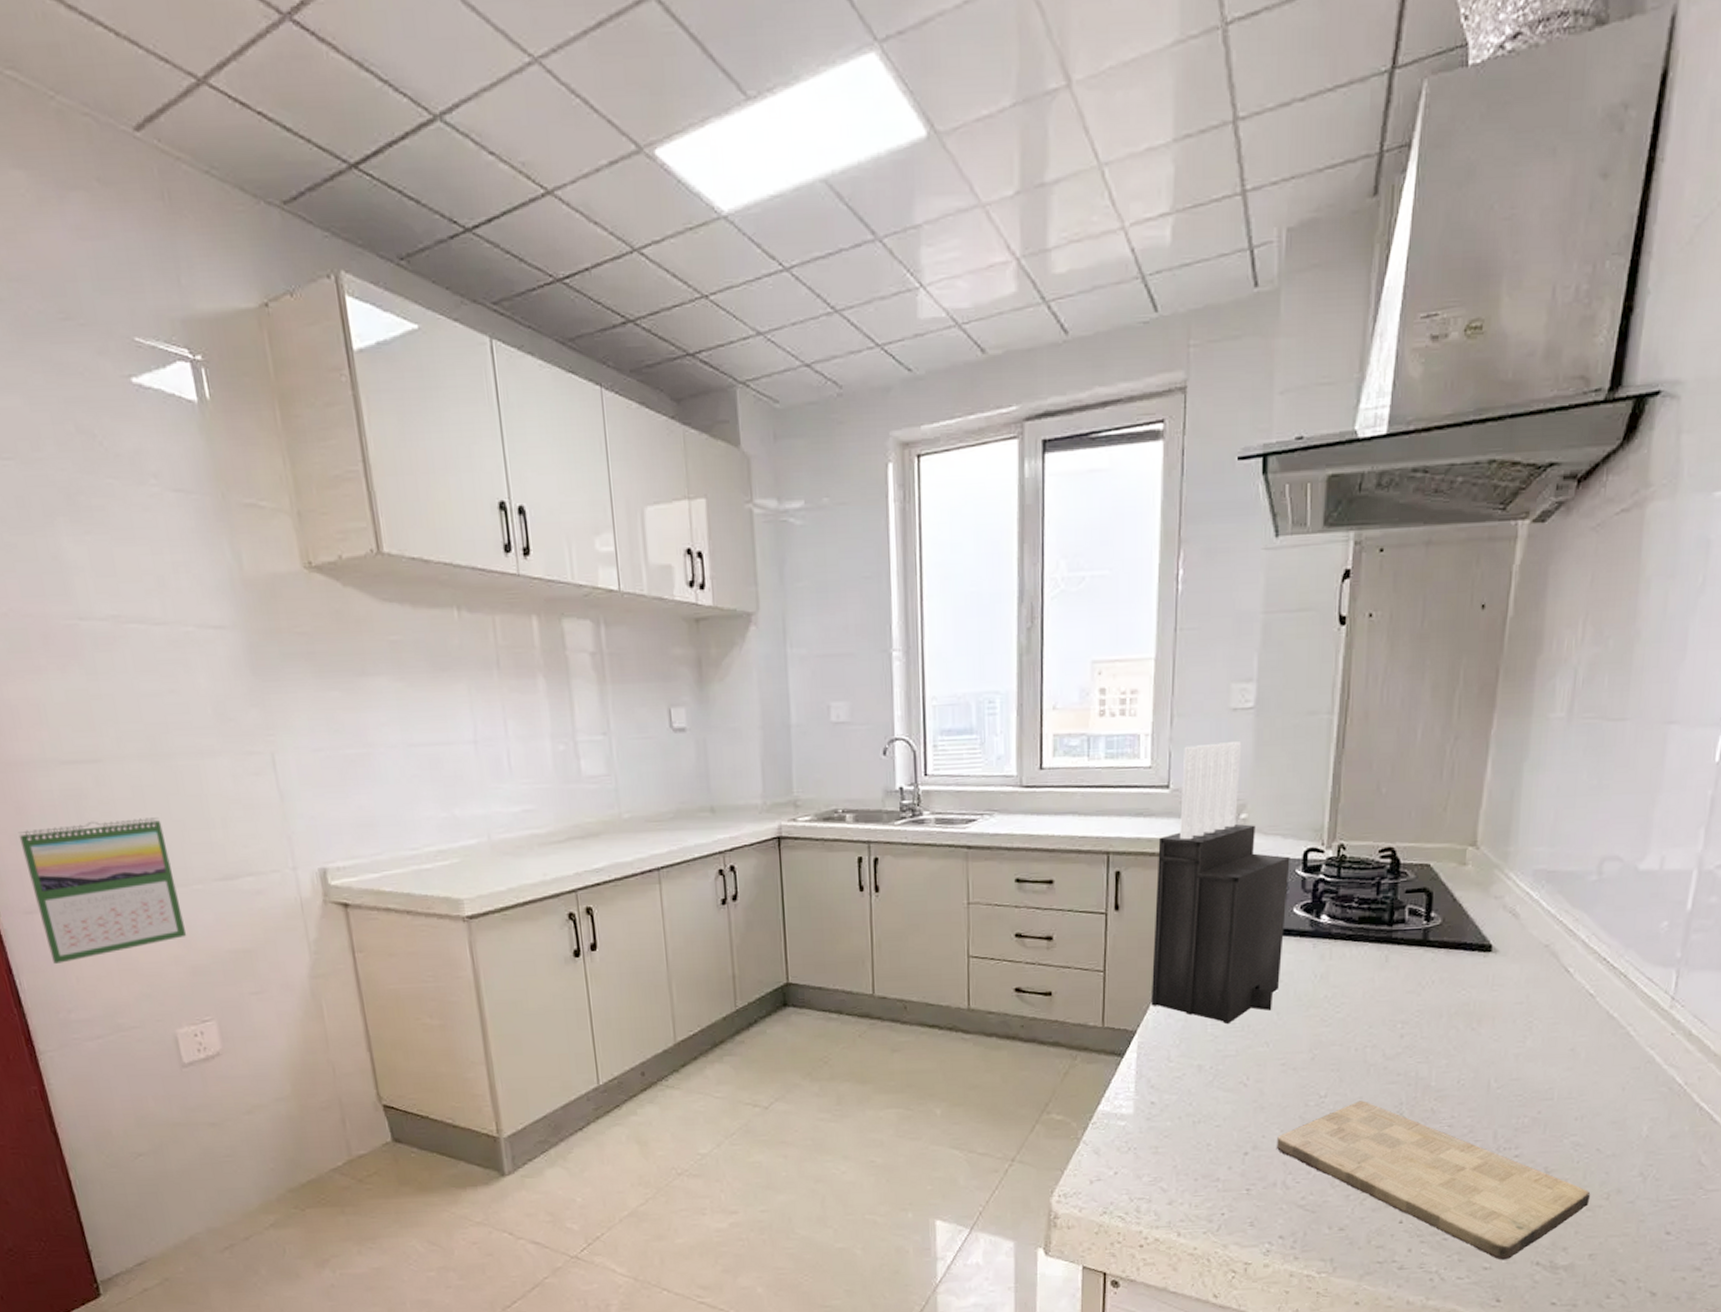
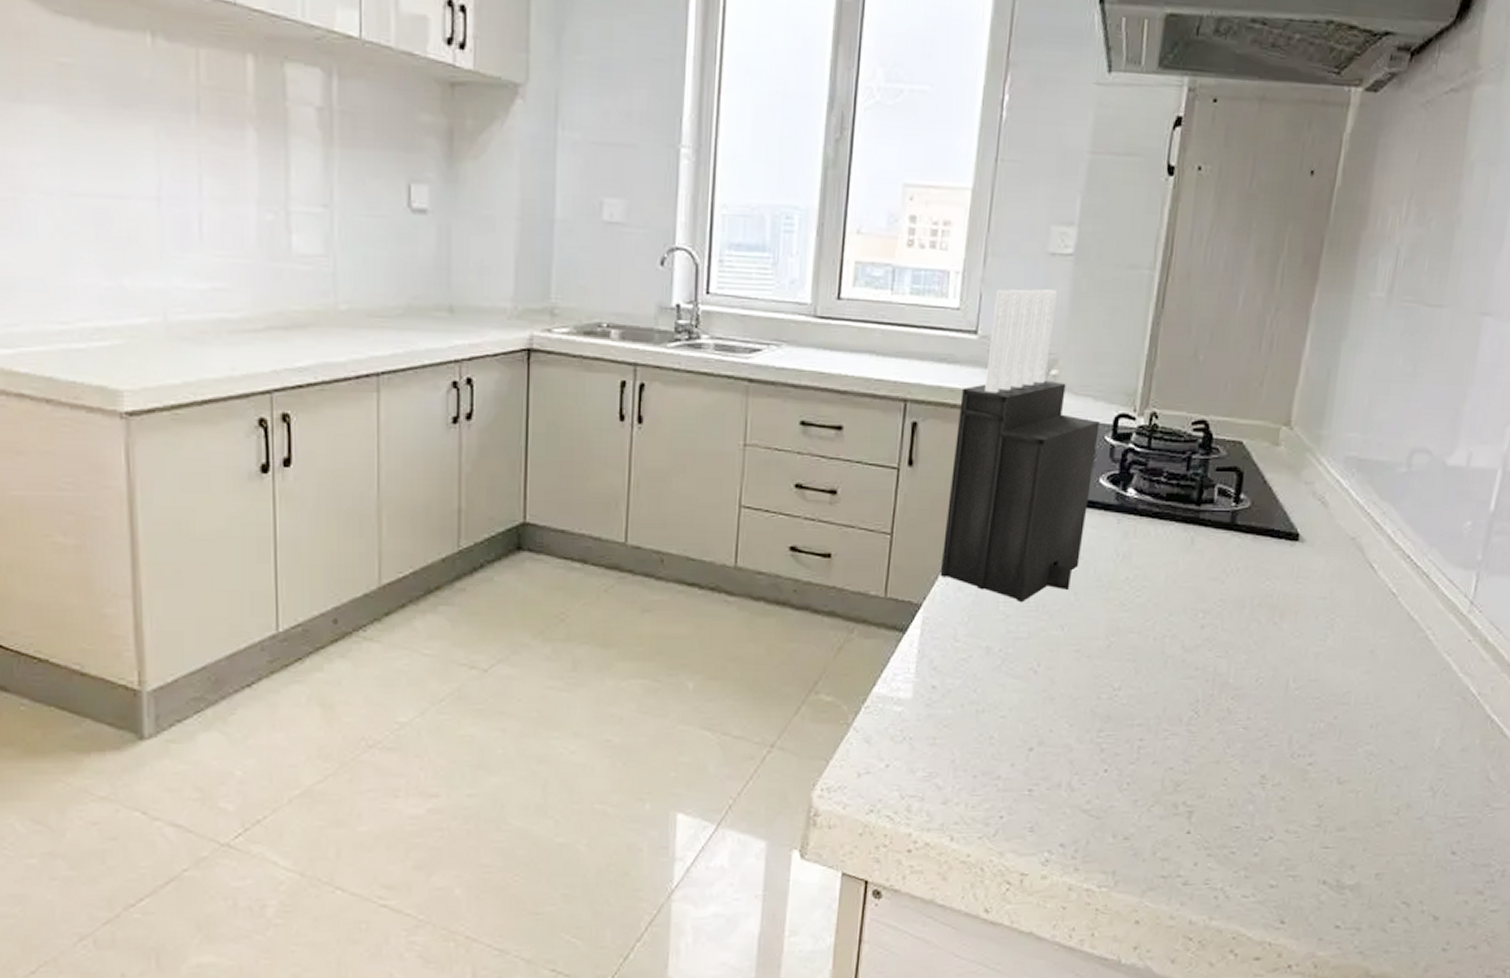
cutting board: present [1277,1100,1591,1260] -> none [1064,696,1381,878]

